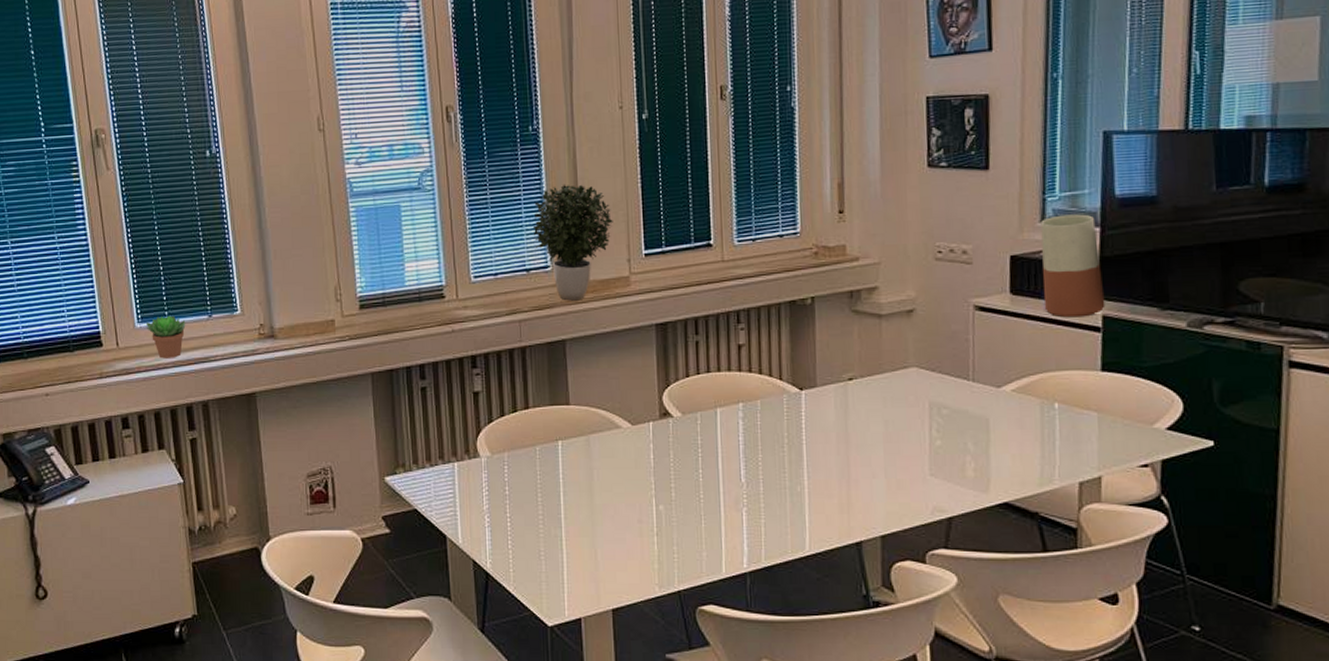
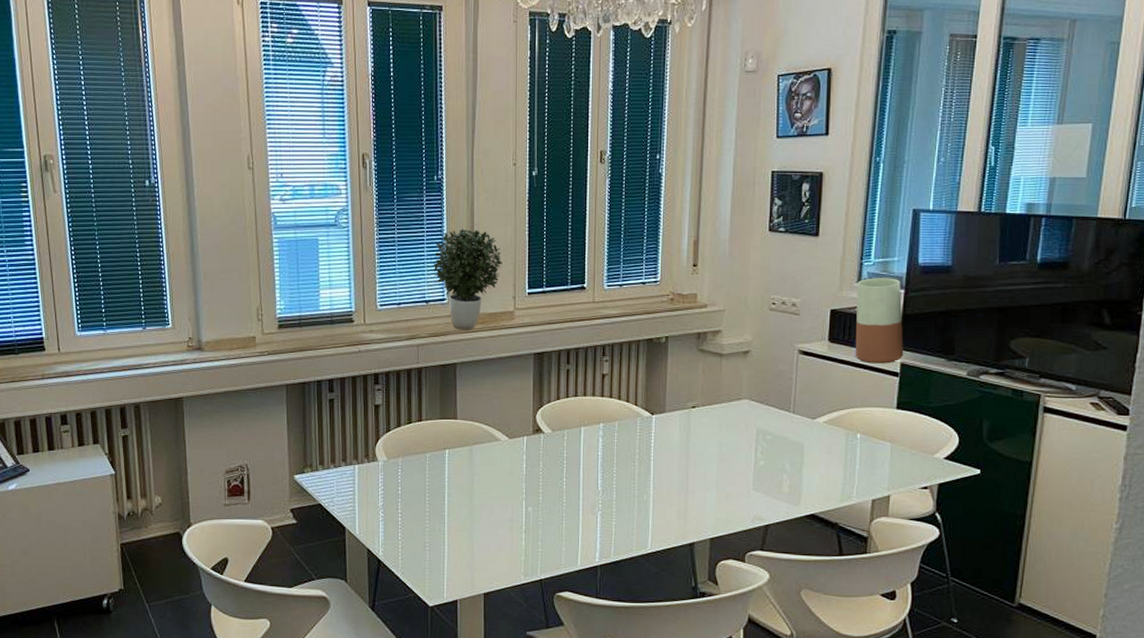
succulent plant: present [145,315,186,359] -> none [85,326,122,364]

